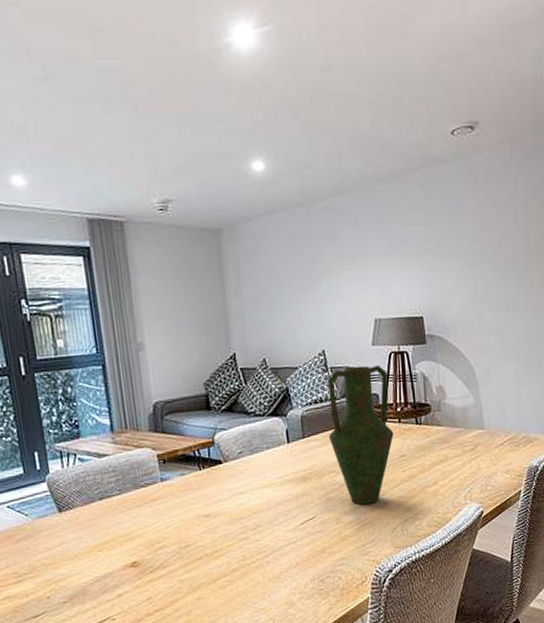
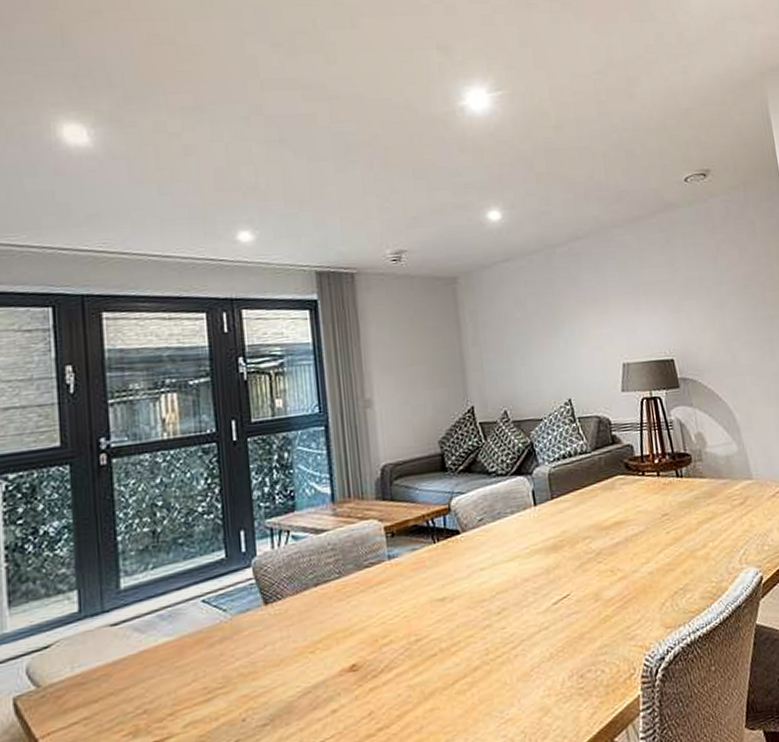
vase: present [328,364,394,505] -> none [576,412,654,577]

